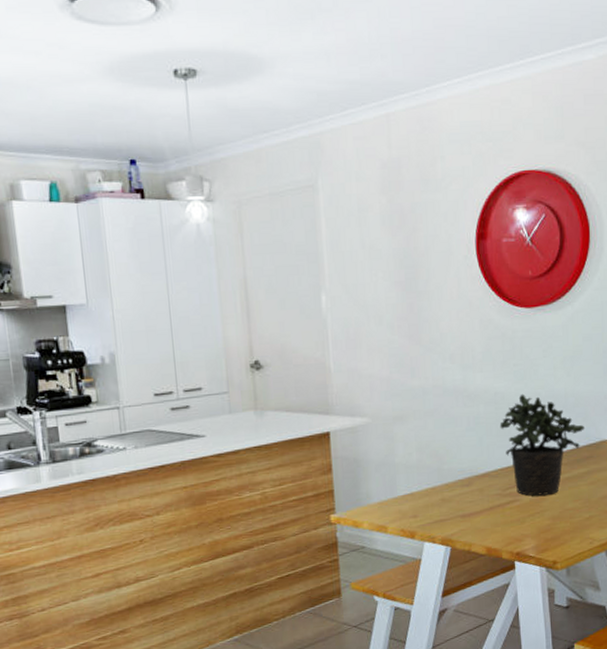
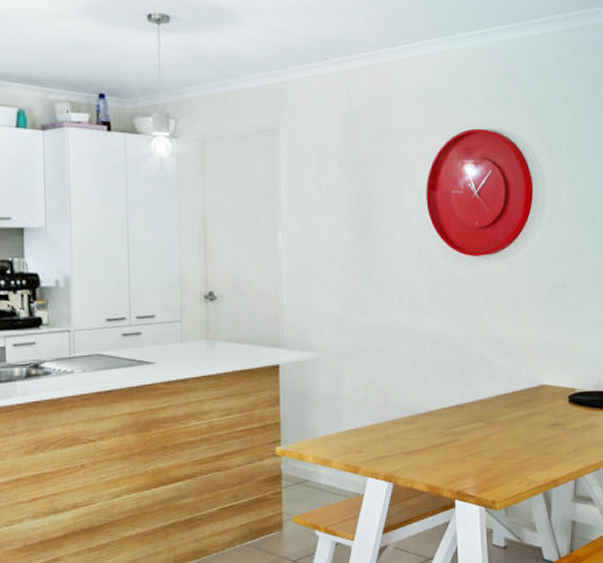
potted plant: present [499,393,586,496] -> none [444,336,526,436]

